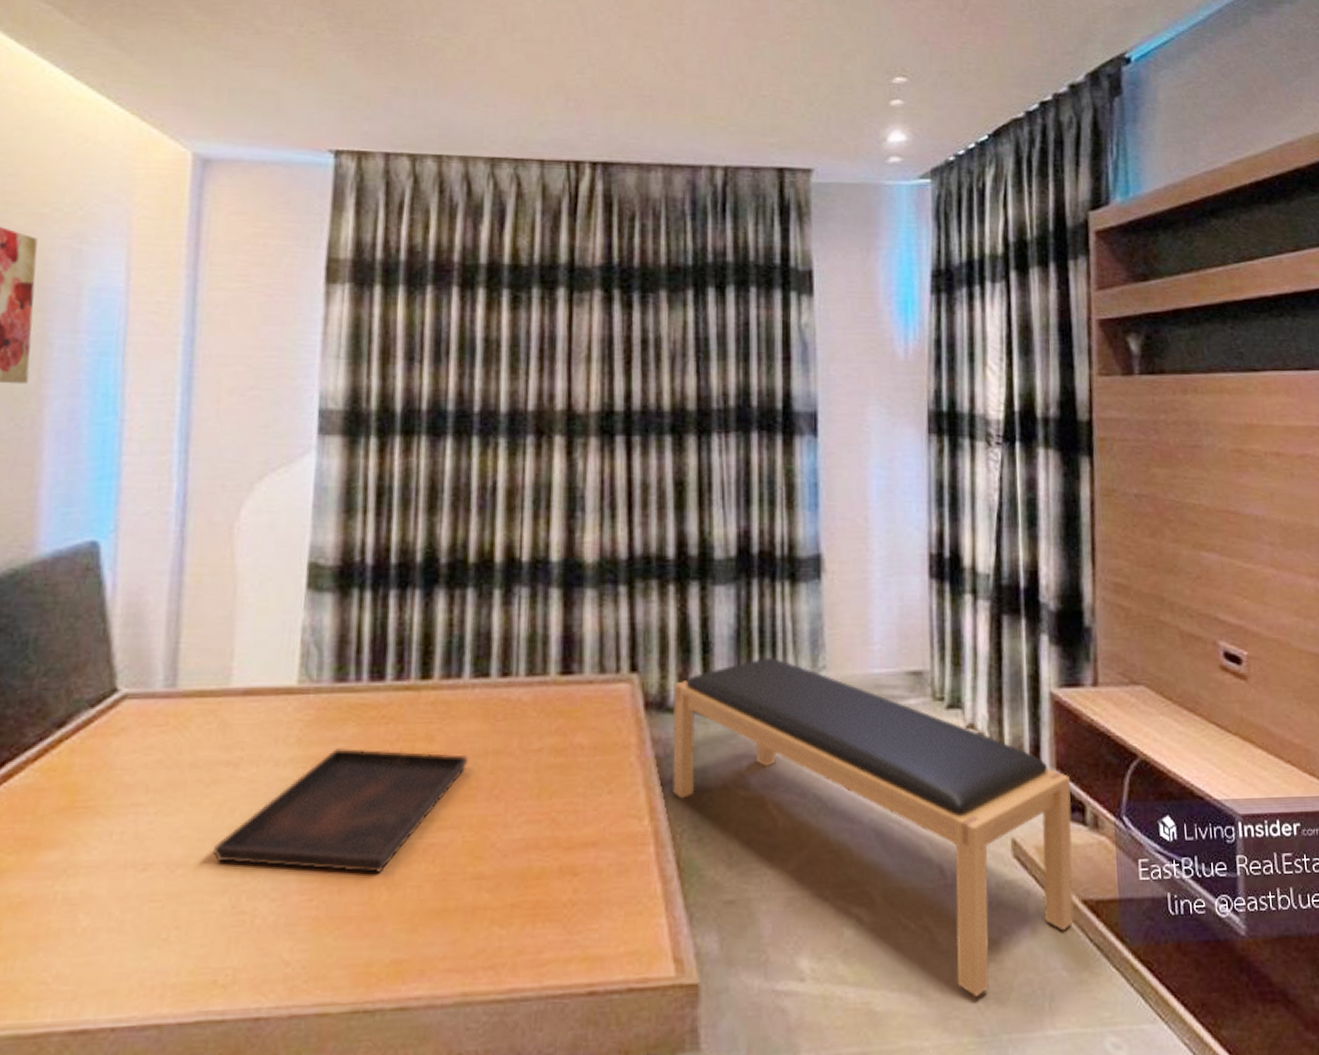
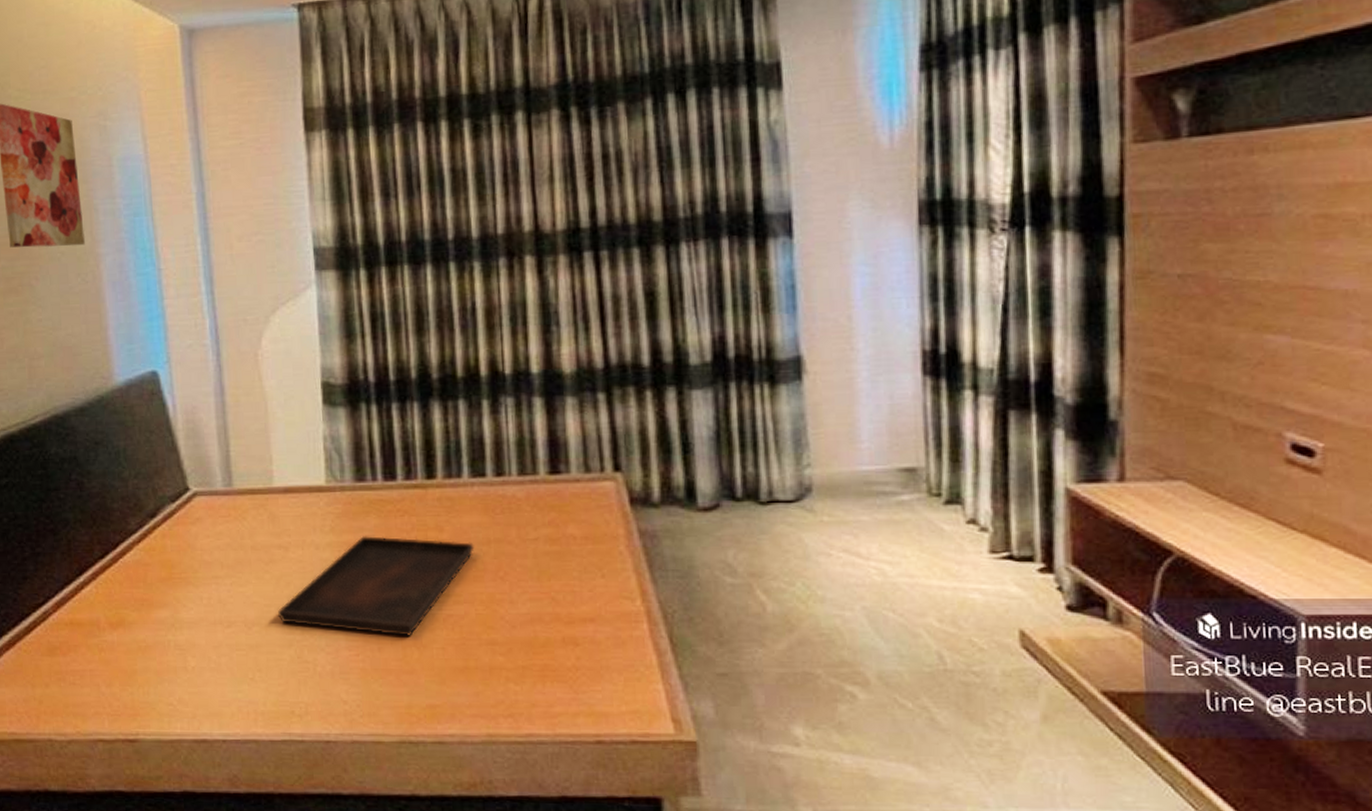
bench: present [672,658,1074,997] -> none [657,457,1092,773]

